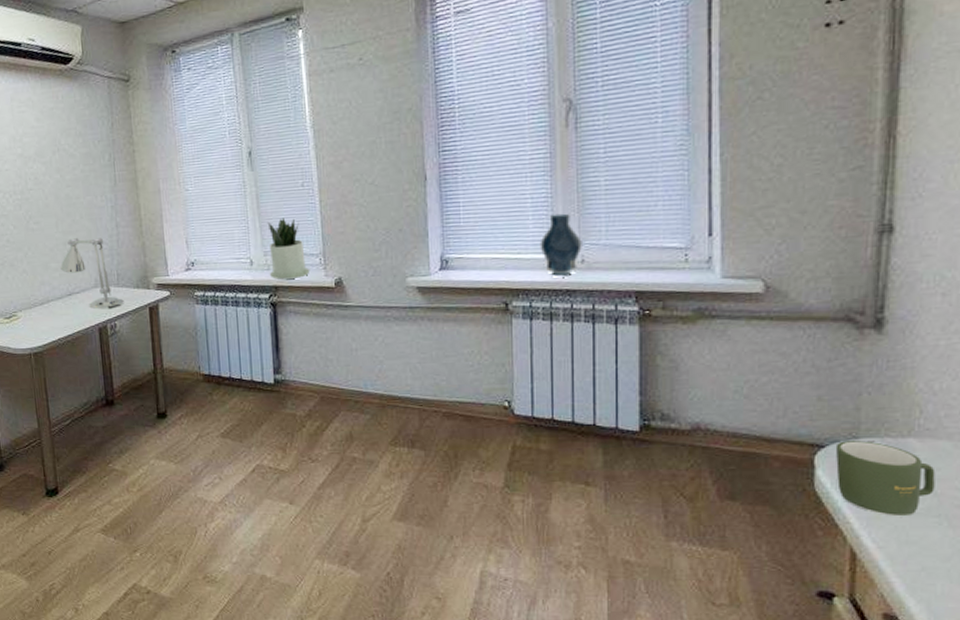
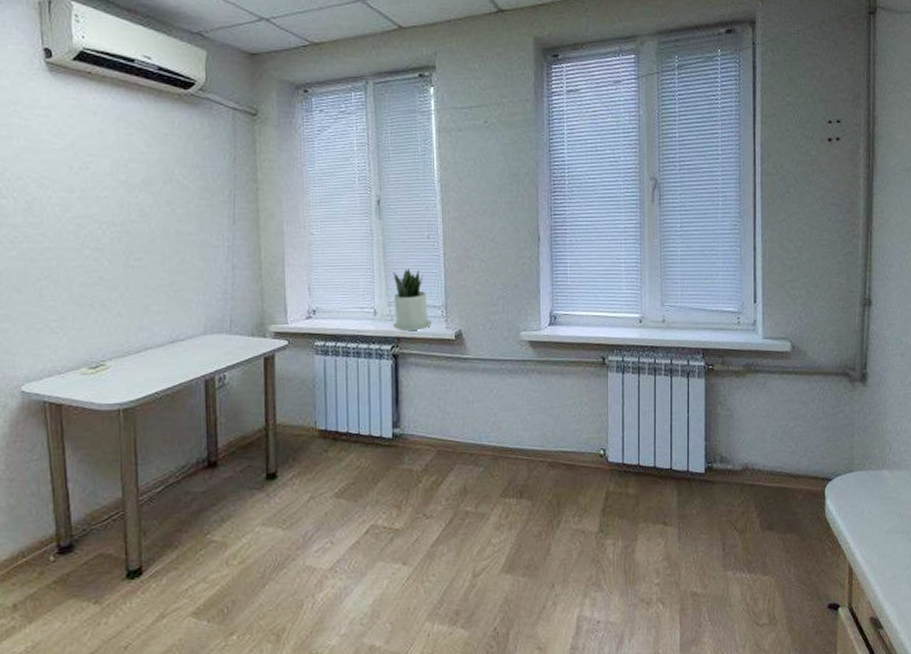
desk lamp: present [59,238,124,310] -> none [163,279,236,359]
vase: present [540,213,582,278] -> none [631,278,663,335]
mug: present [835,441,936,517] -> none [838,473,900,536]

